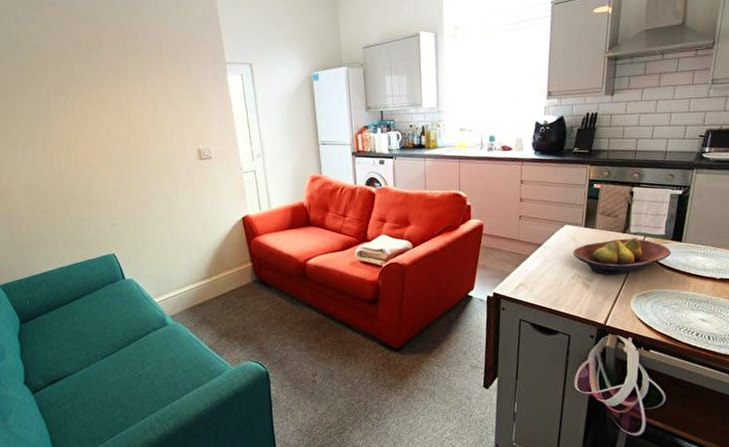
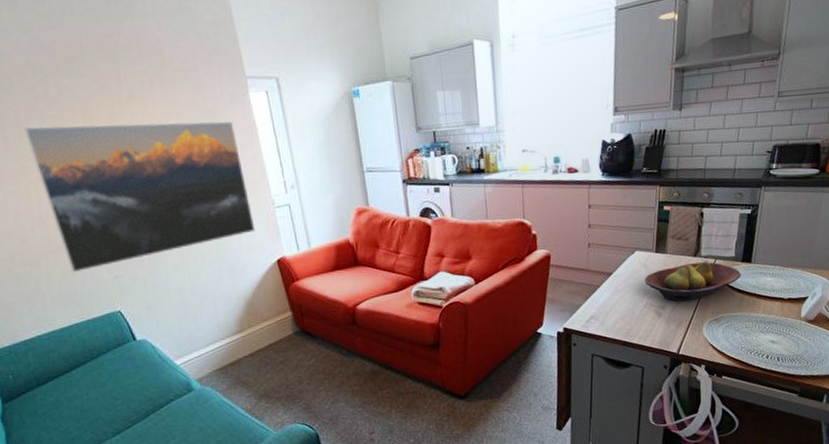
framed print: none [52,99,226,221] -> present [23,121,256,273]

